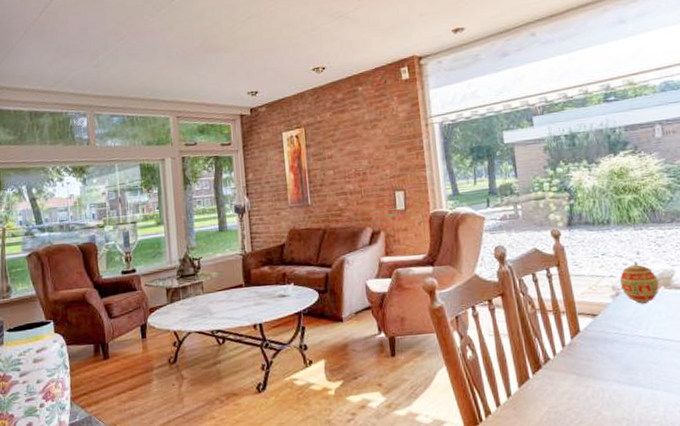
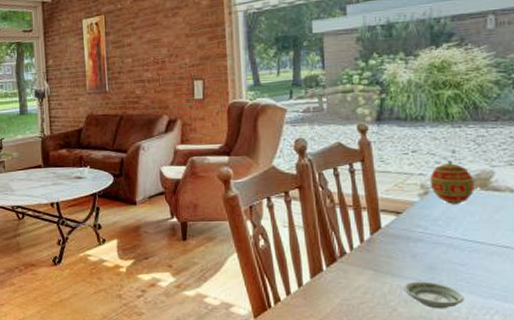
saucer: none [605,382,661,410] -> present [403,281,464,309]

